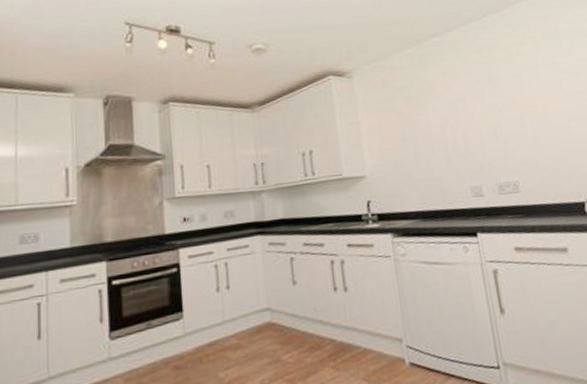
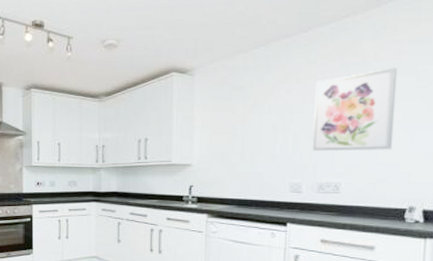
wall art: none [471,61,556,150] -> present [312,67,398,152]

